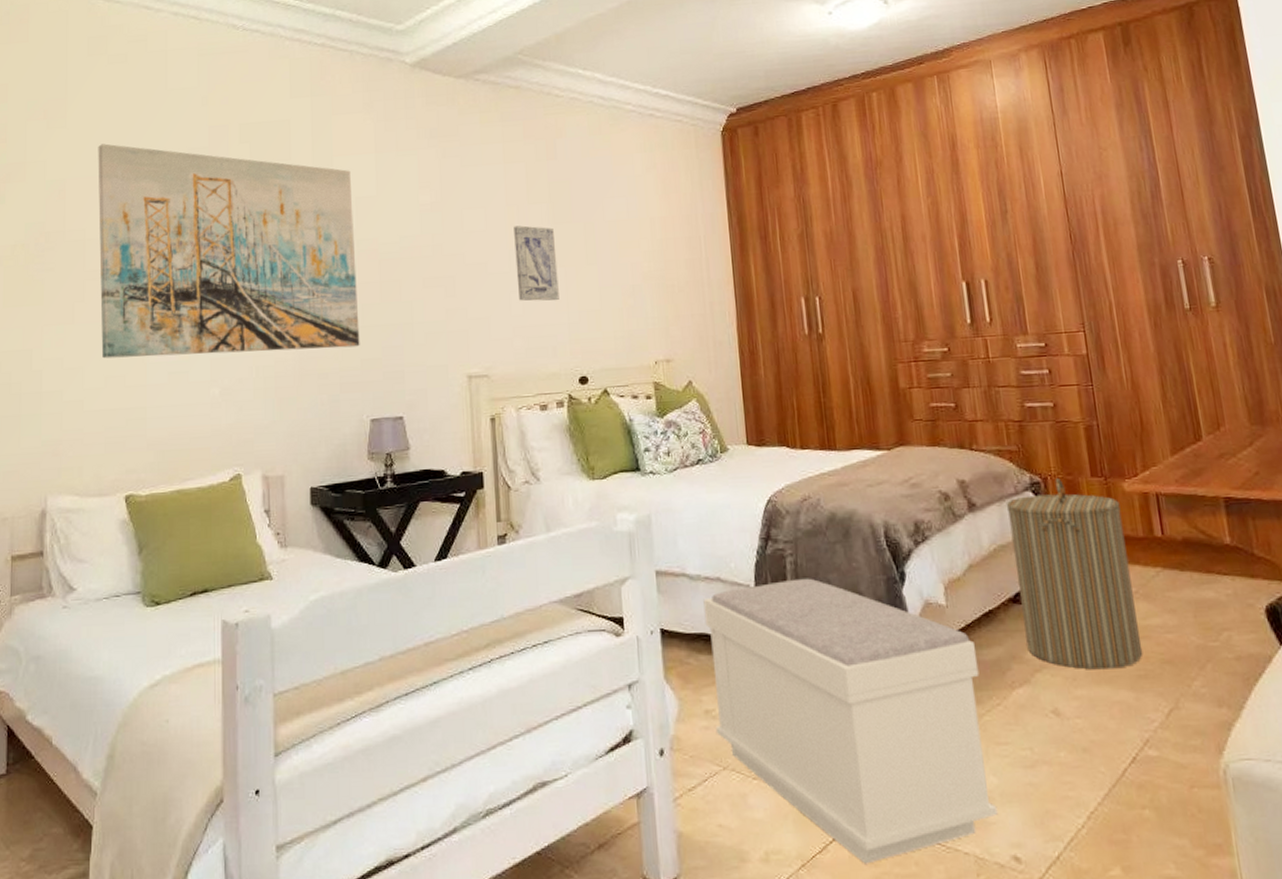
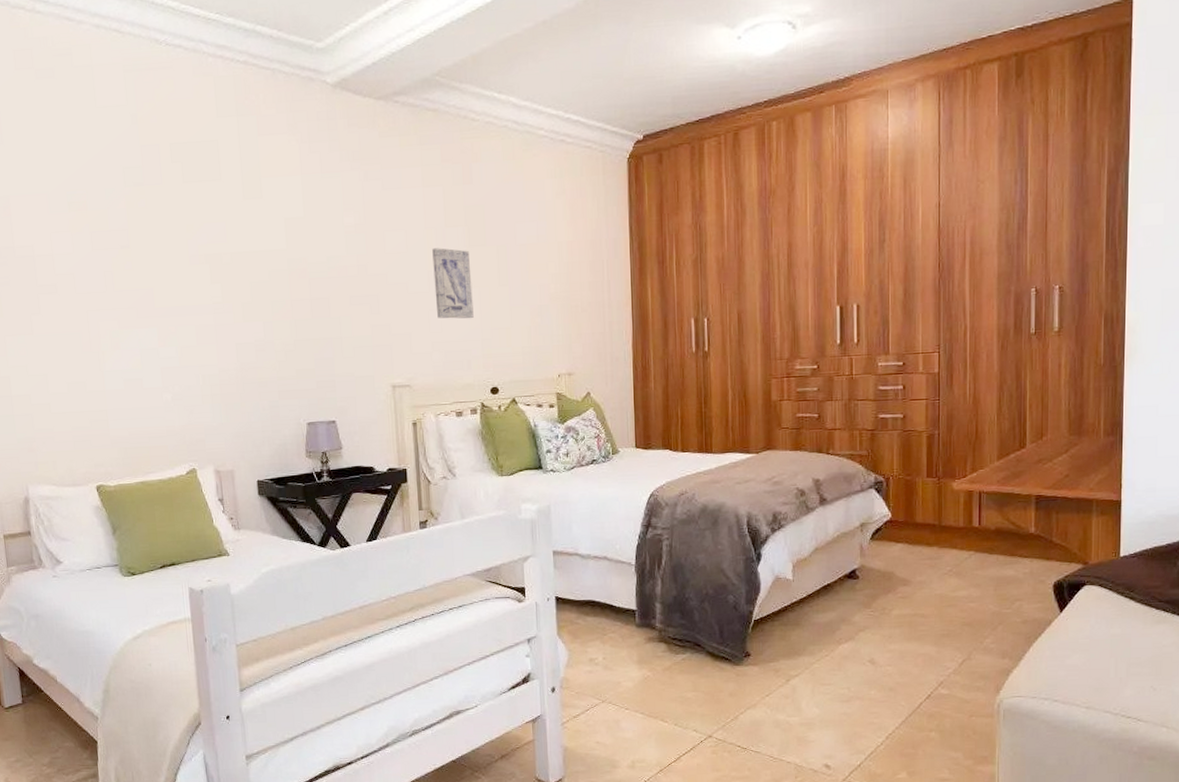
wall art: present [98,143,360,359] -> none [36,161,295,367]
bench: present [703,578,998,864] -> none [592,557,817,770]
laundry hamper: present [1006,477,1143,670] -> none [852,477,949,630]

